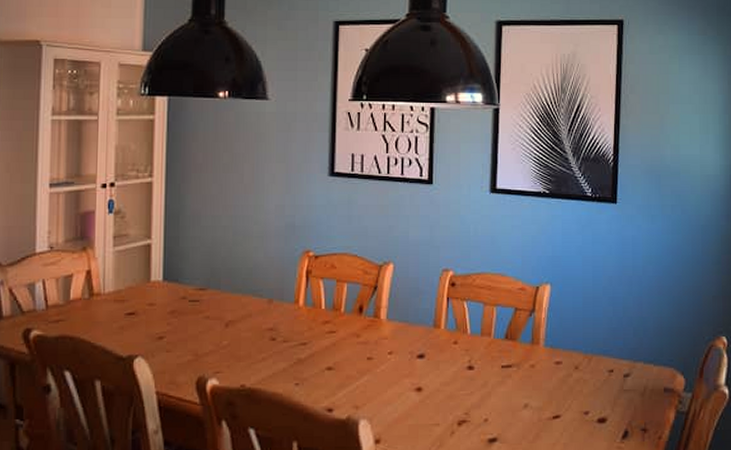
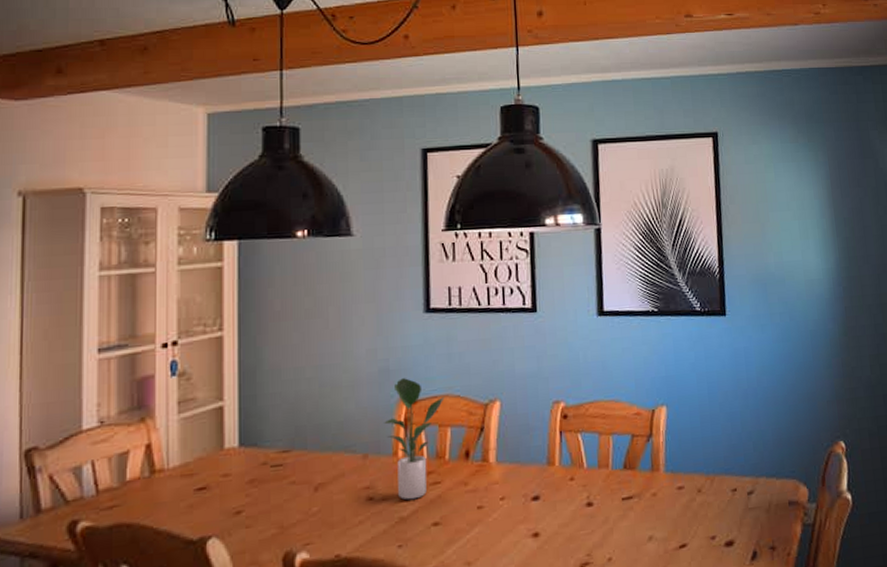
potted plant: none [288,234,343,345] -> present [384,378,445,500]

